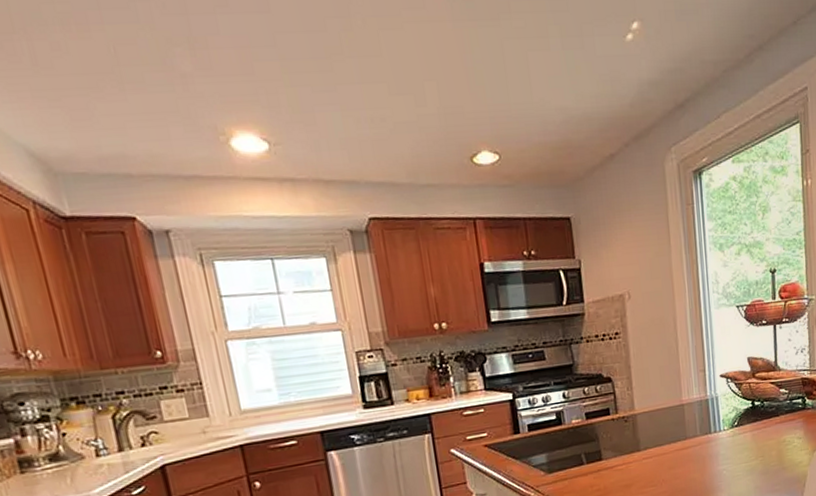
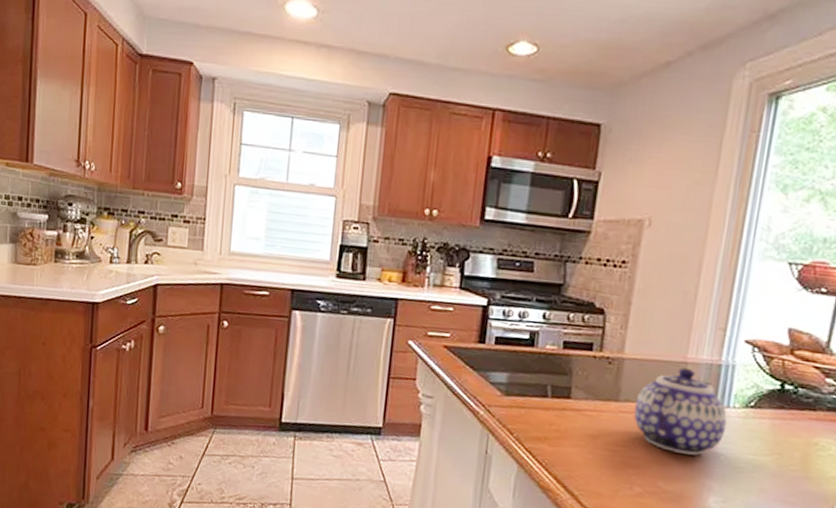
teapot: none [652,408,723,480] -> present [633,367,727,456]

